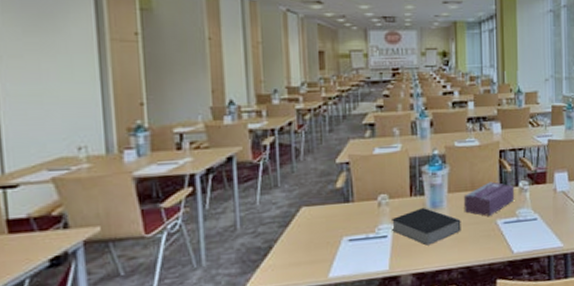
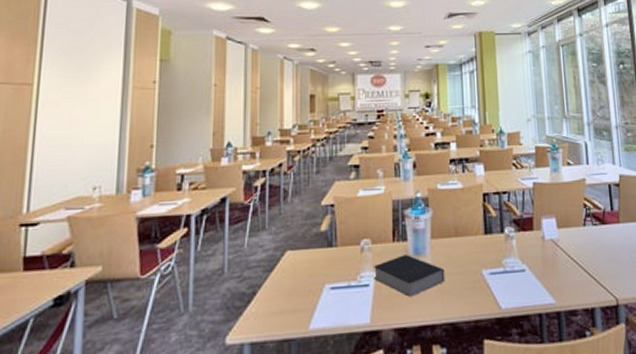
tissue box: present [463,181,515,216] -> none [447,227,501,266]

